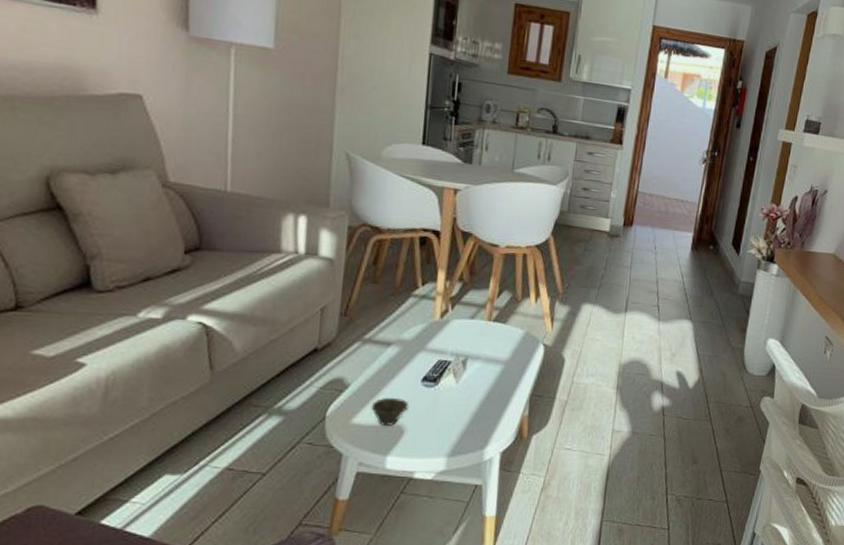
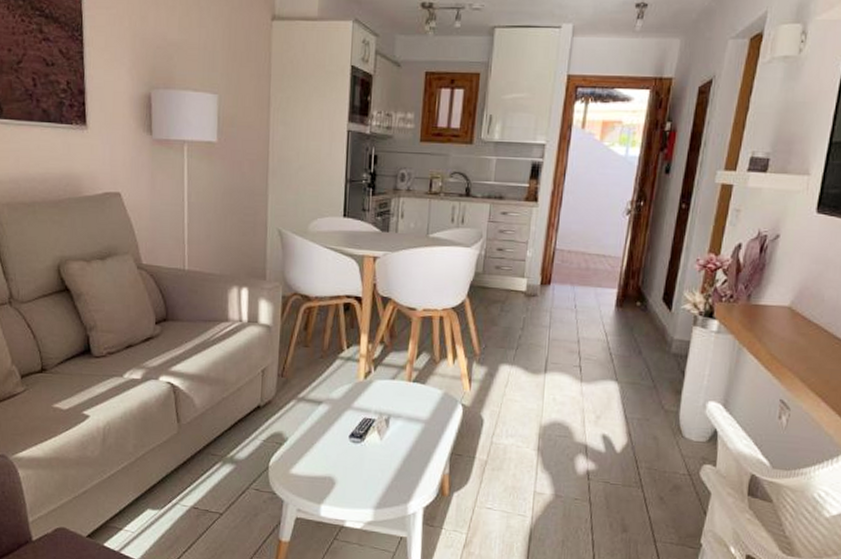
cup: present [371,397,408,426] -> none [306,451,338,477]

